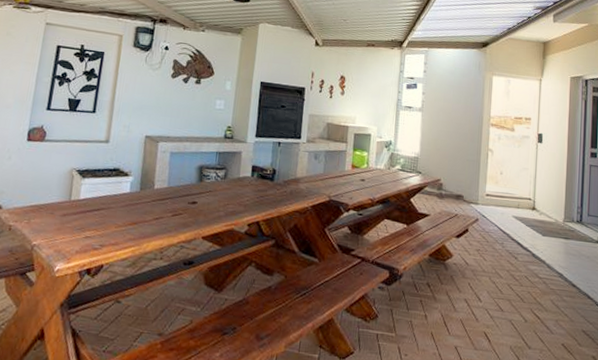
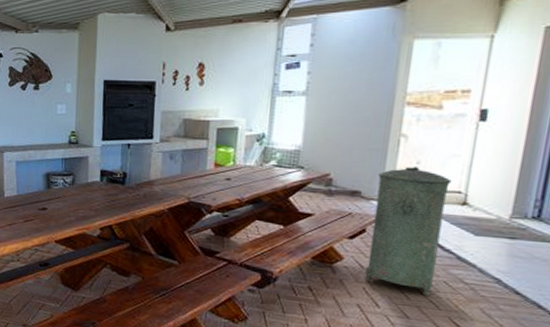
trash can: none [469,176,524,290] -> present [364,167,452,296]

